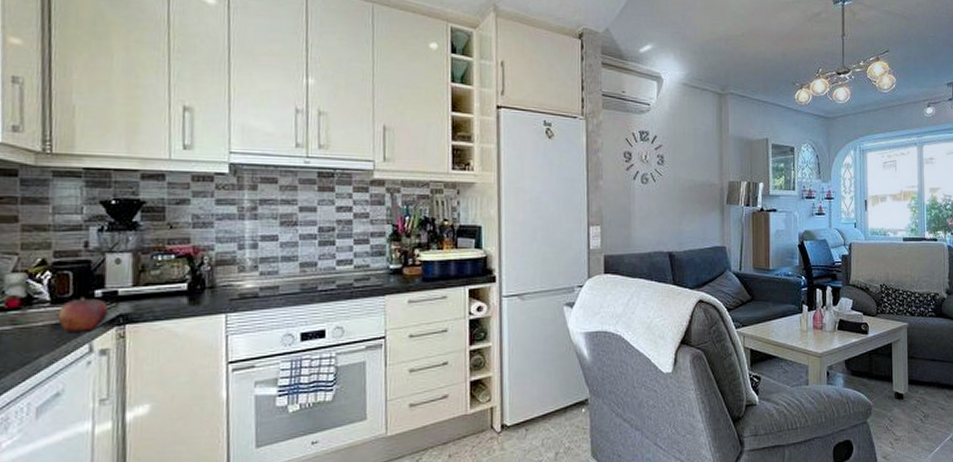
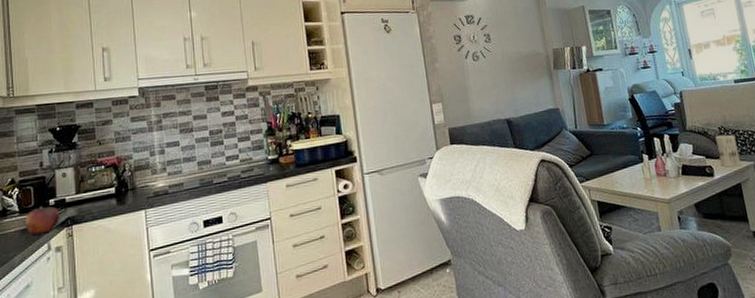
candle: none [876,293,895,327] -> present [715,134,741,168]

